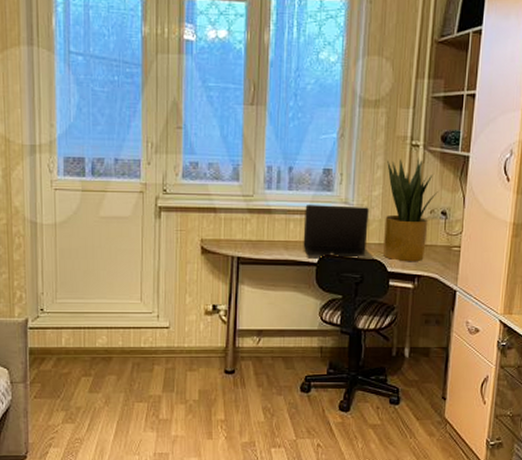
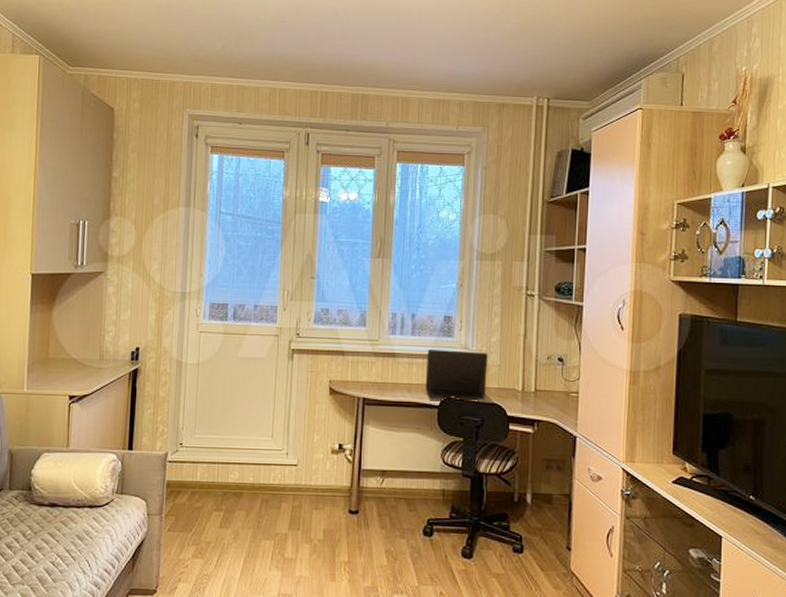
planter: present [383,156,440,262] -> none [502,305,555,407]

